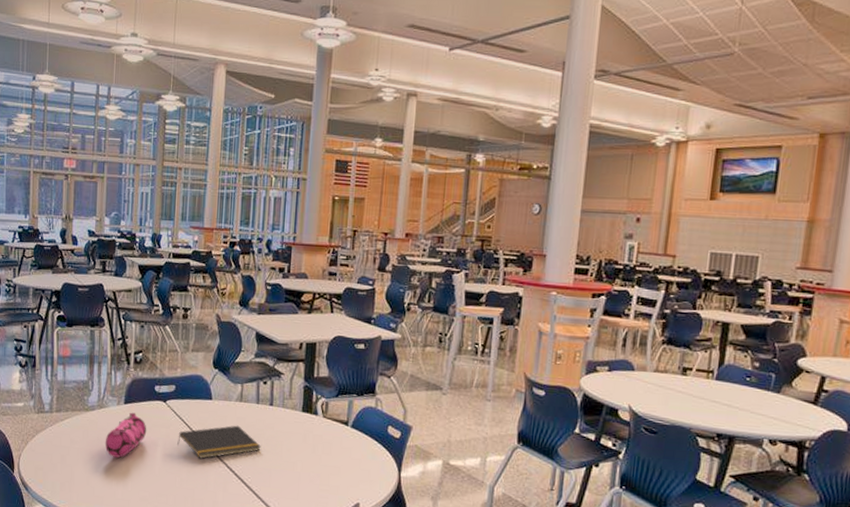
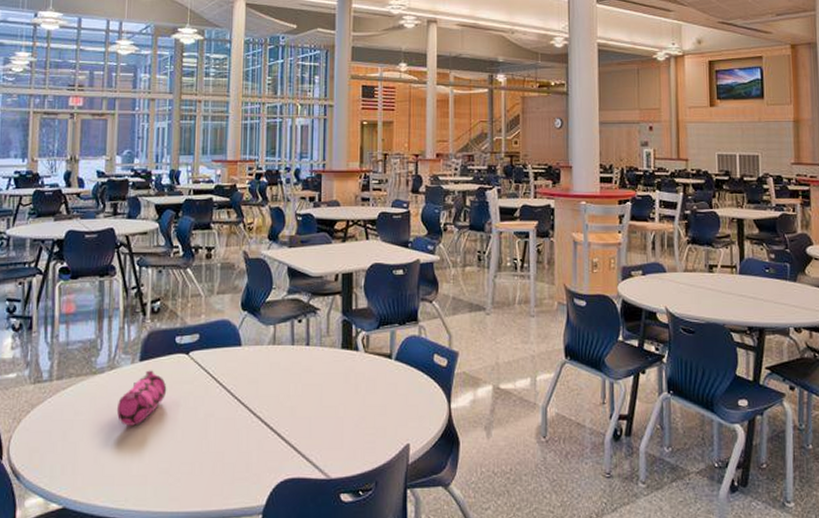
notepad: present [177,425,261,459] -> none [203,372,298,415]

